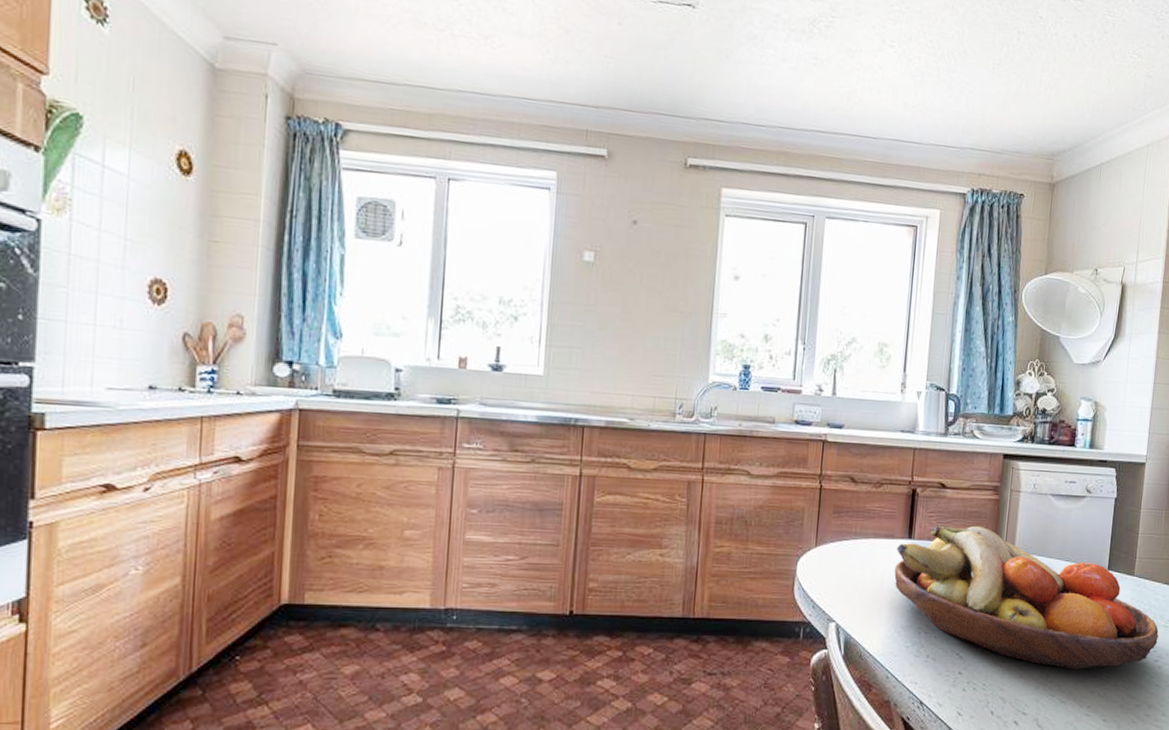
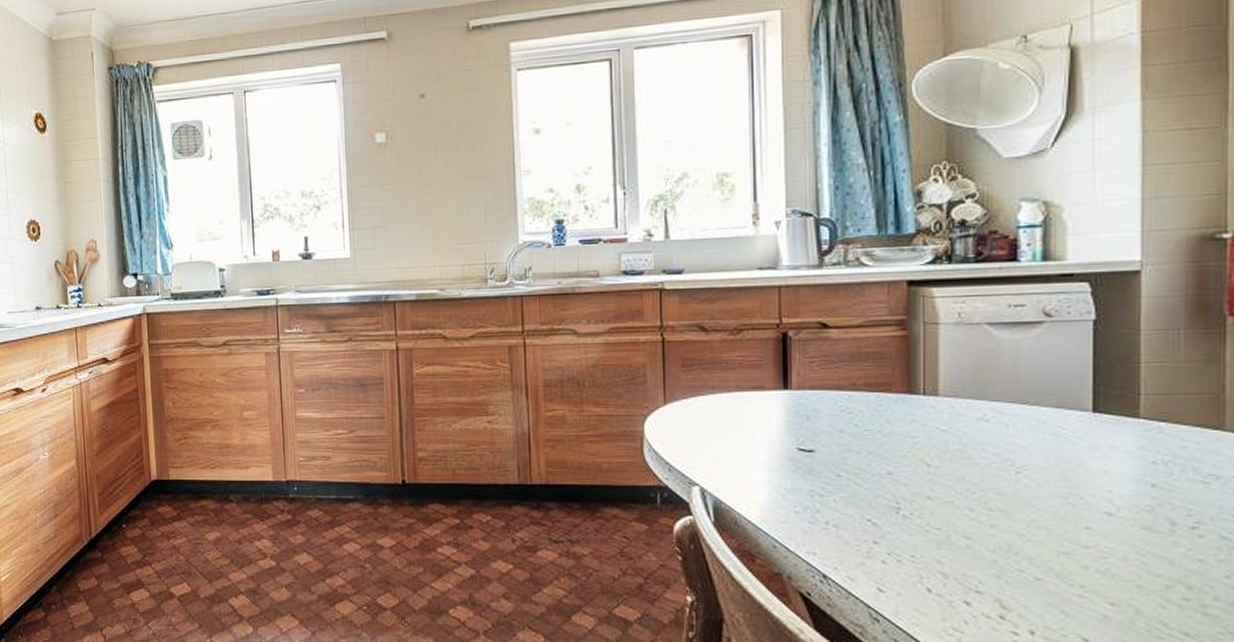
fruit bowl: present [894,525,1159,669] -> none [769,370,1193,539]

